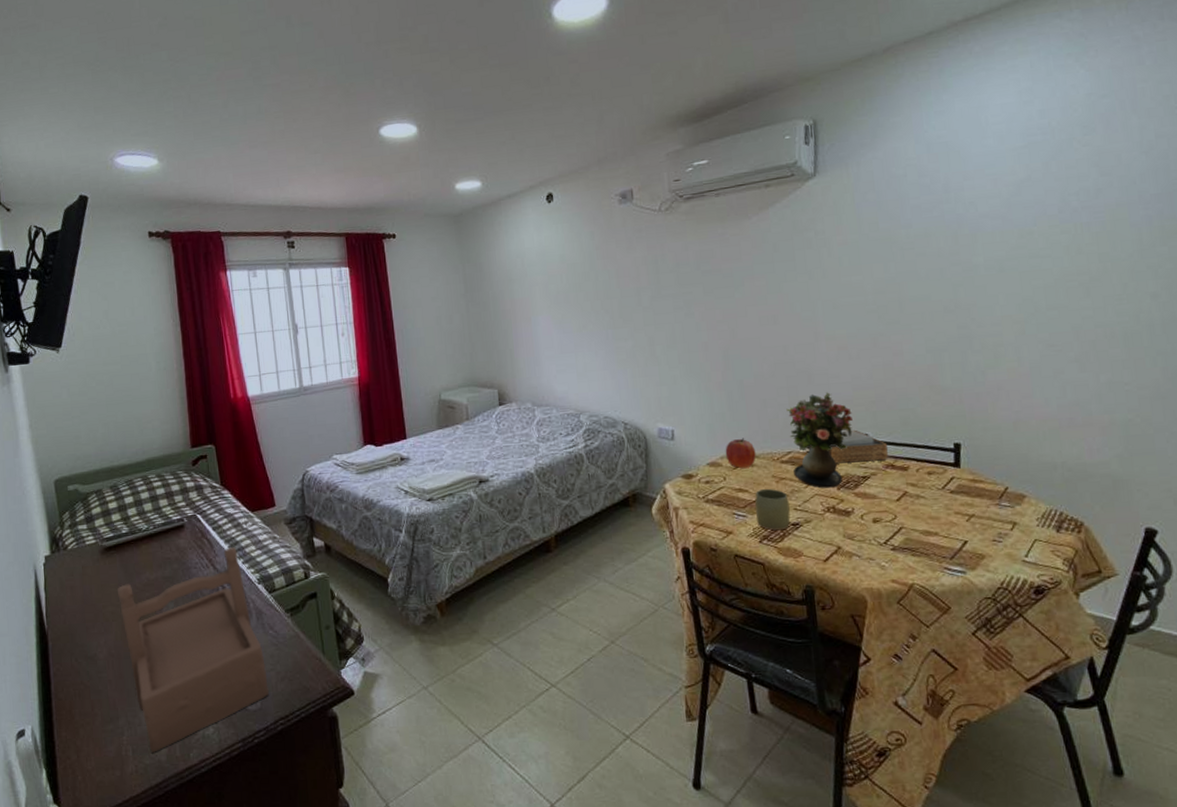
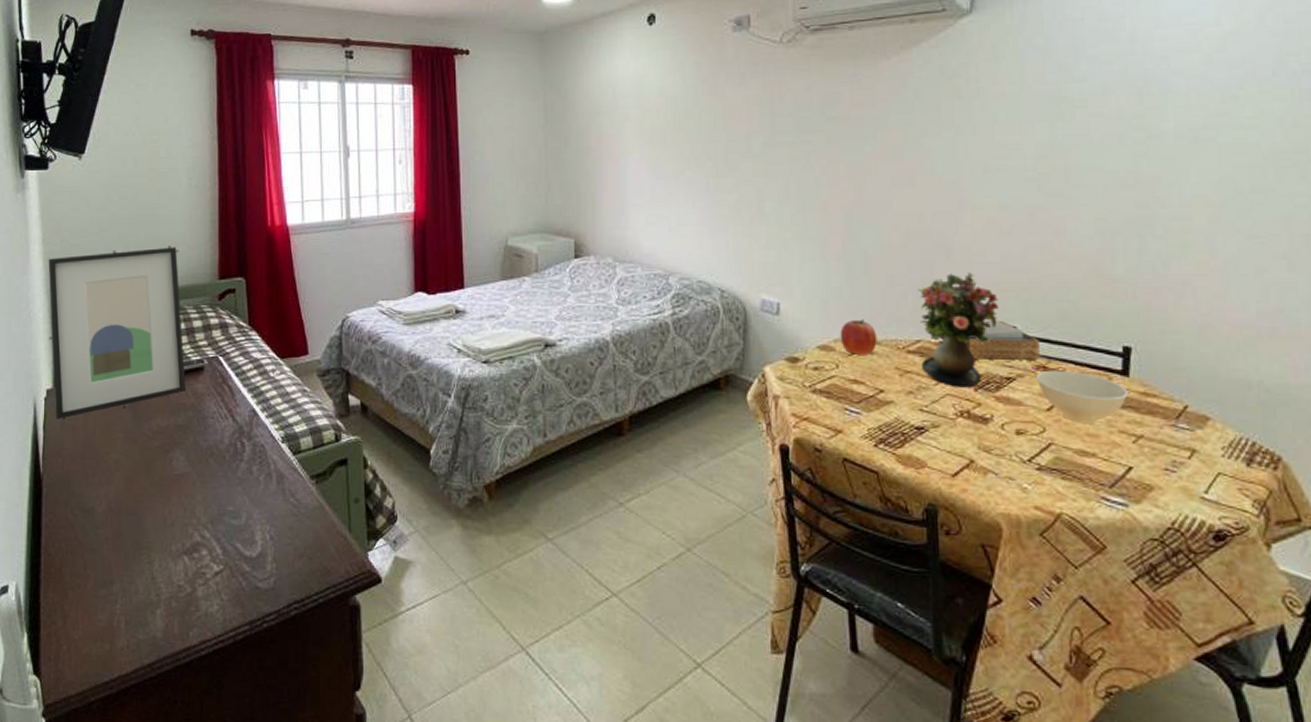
picture frame: none [36,422,170,581] -> present [48,245,186,419]
decorative box: present [116,547,269,753] -> none [123,398,284,627]
mug: present [754,488,791,531] -> none [871,382,914,434]
bowl: none [885,466,961,510] -> present [1035,370,1129,424]

